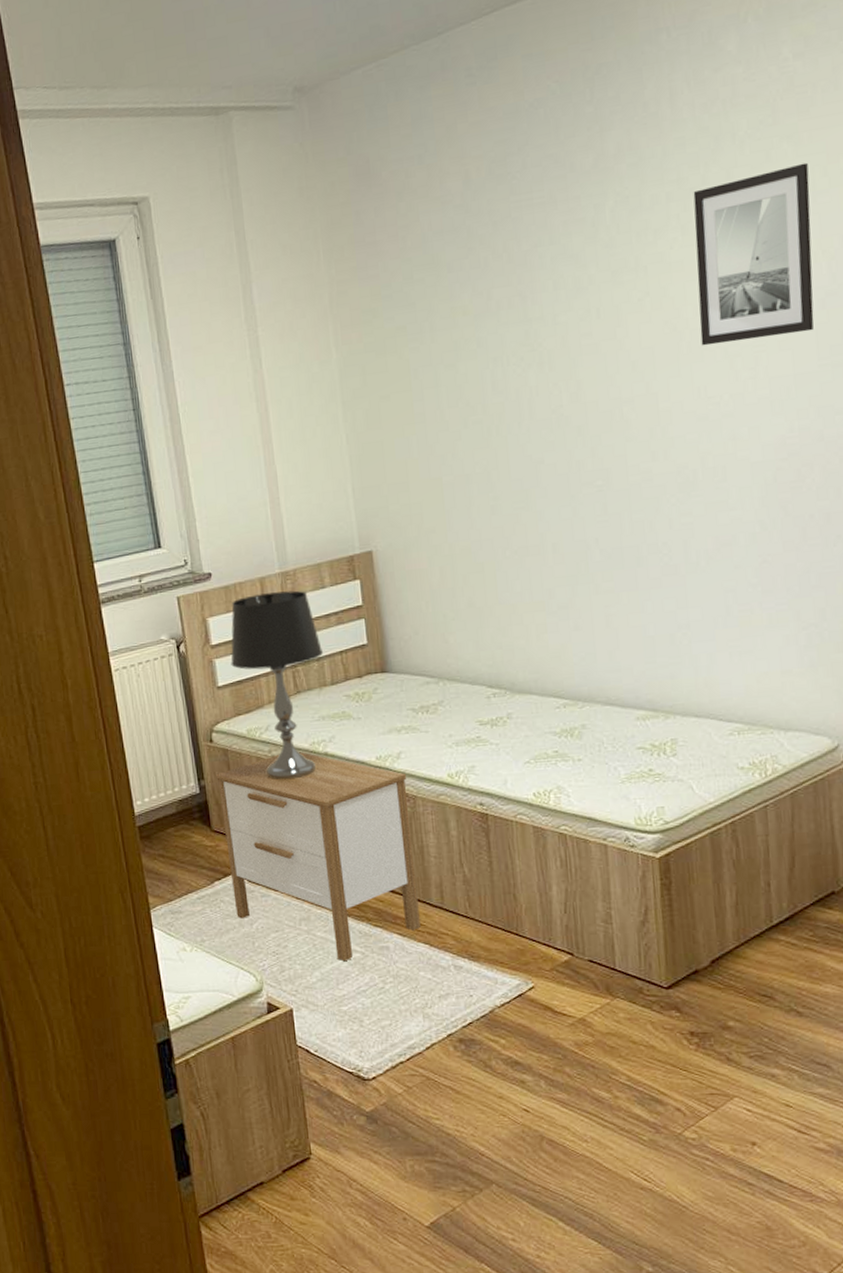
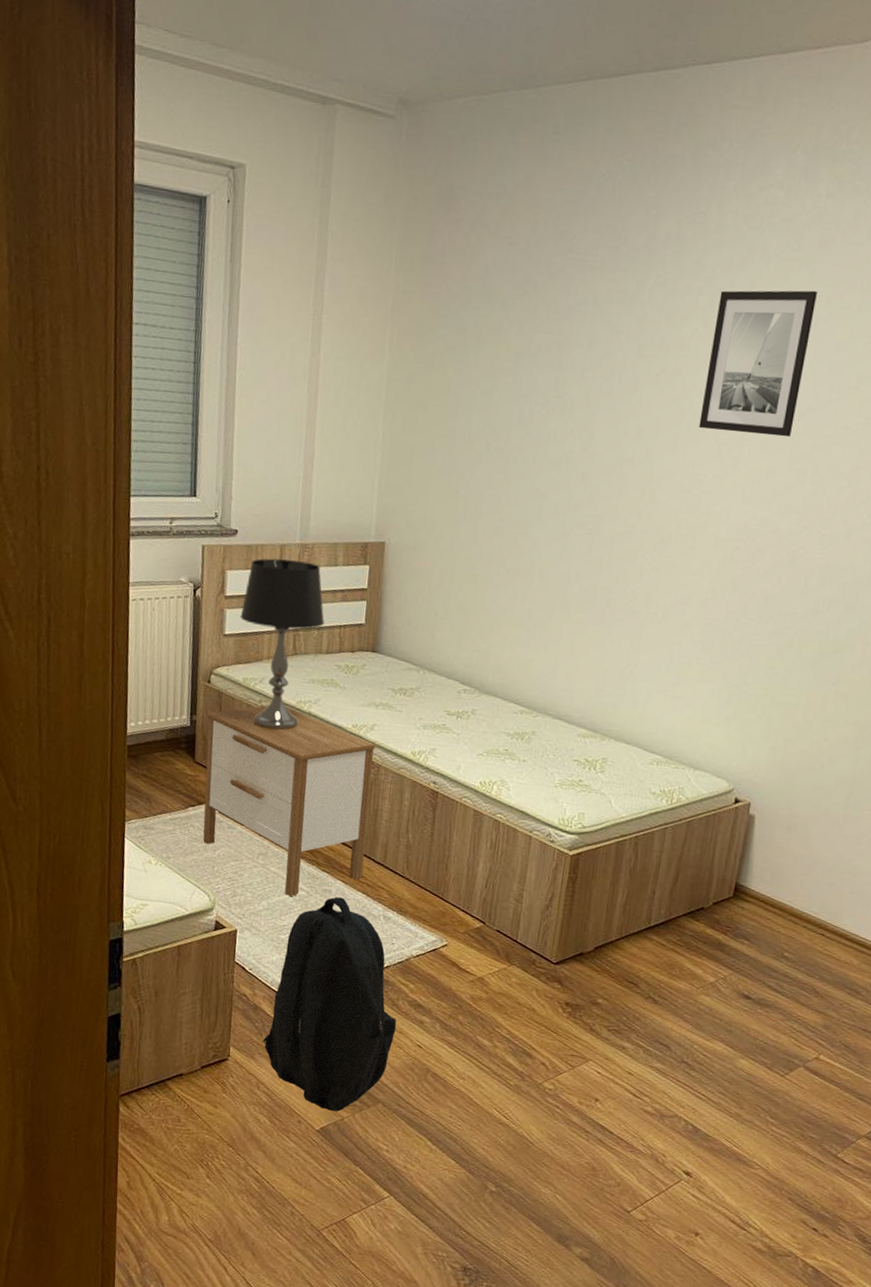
backpack: none [345,953,495,1201] -> present [262,897,397,1112]

